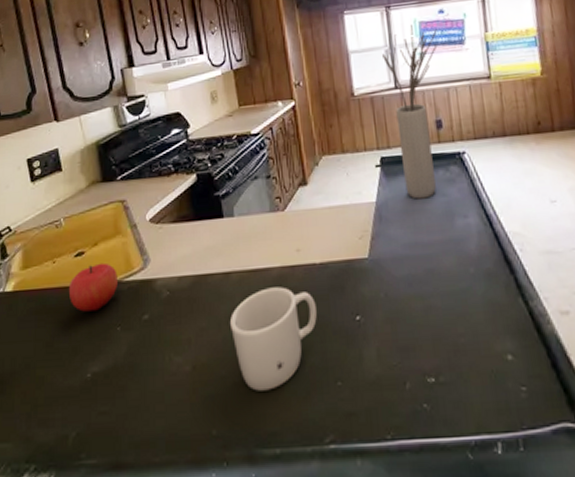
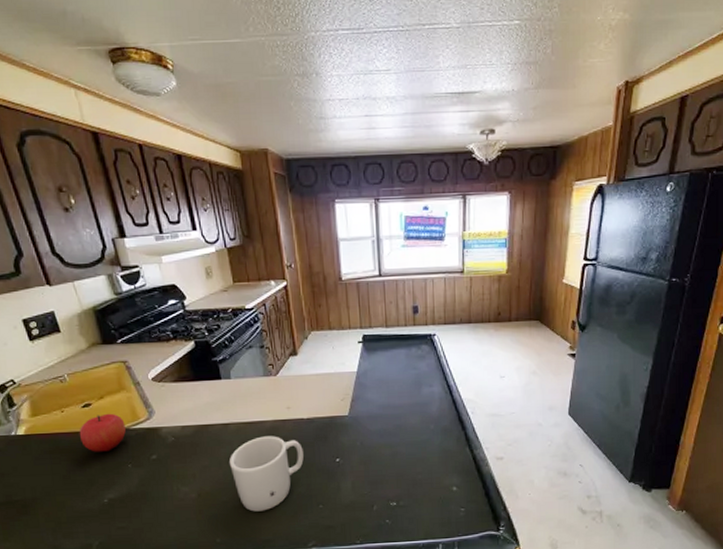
vase: present [382,23,438,200] -> none [369,217,421,371]

